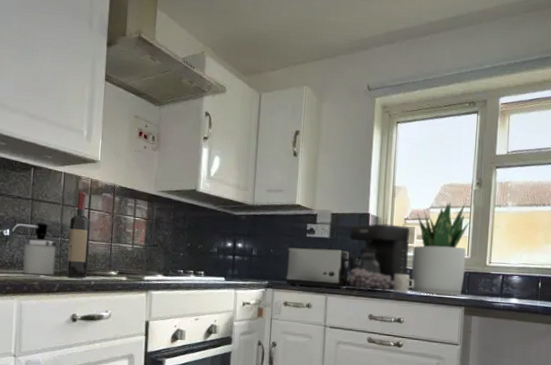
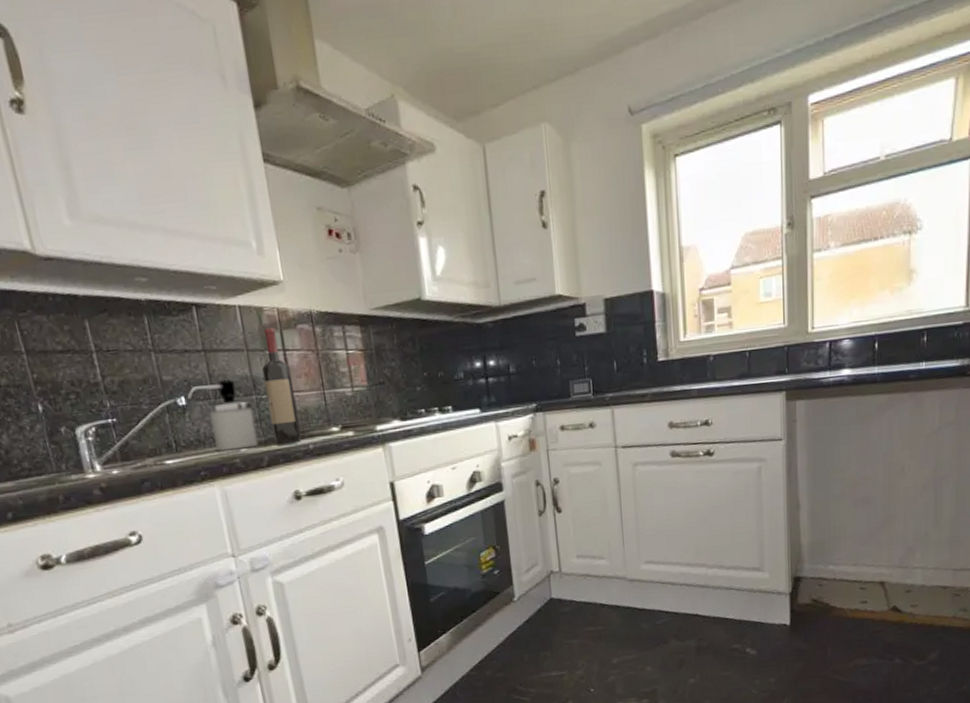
toaster: present [286,247,350,289] -> none [554,345,636,403]
coffee maker: present [345,223,410,291] -> none [631,299,711,394]
fruit: present [347,268,396,293] -> none [635,364,698,395]
mug: present [393,274,415,293] -> none [693,362,721,388]
planter: present [411,201,469,296] -> none [713,254,783,384]

